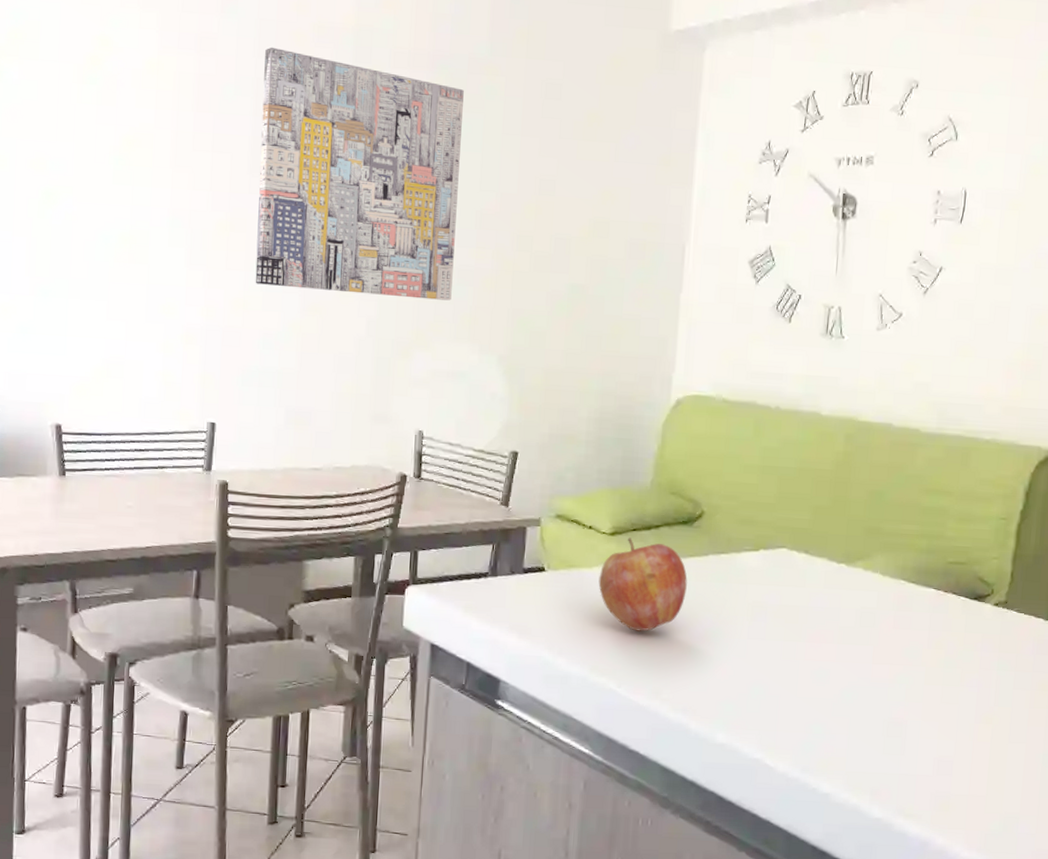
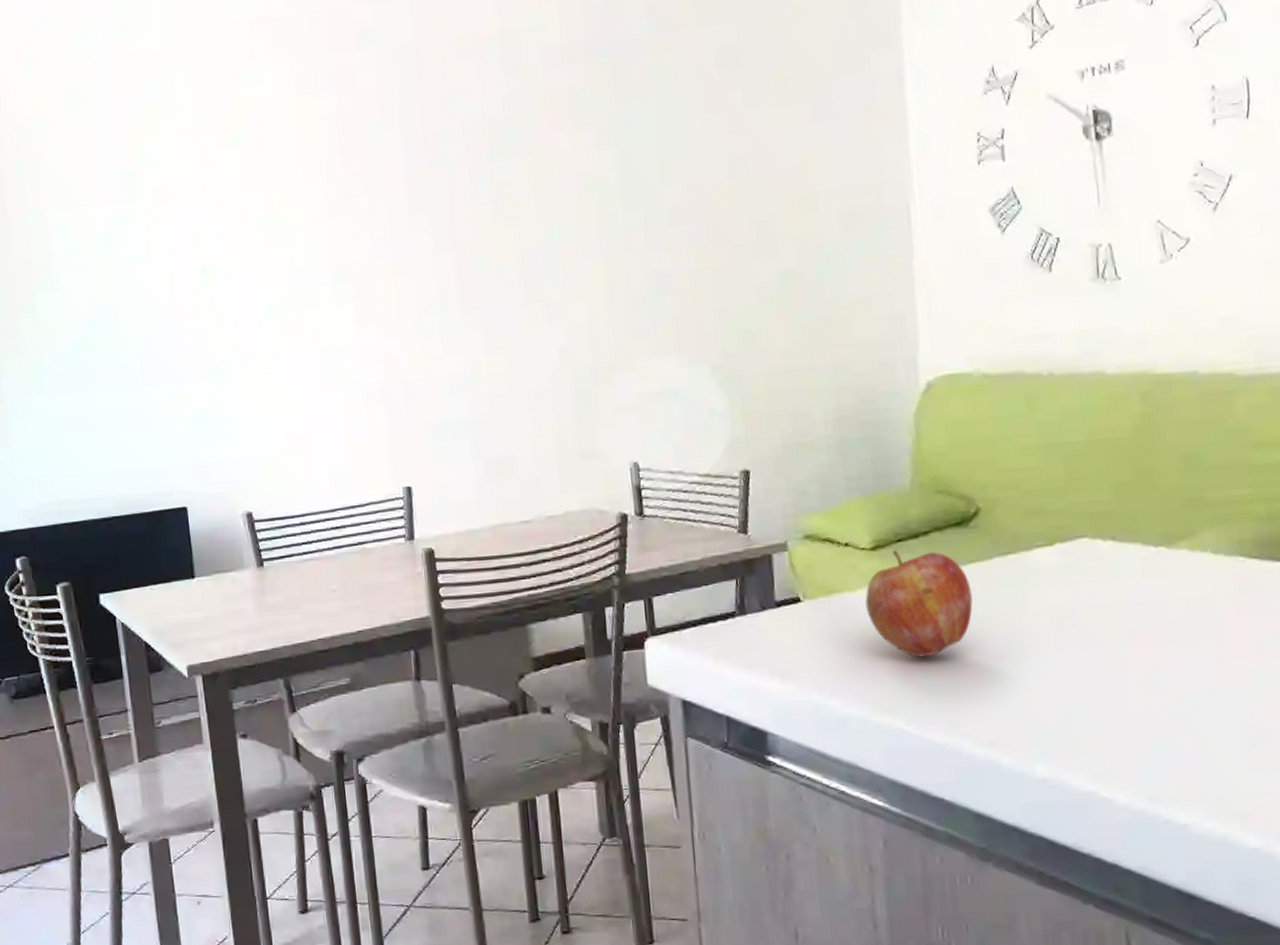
wall art: present [255,47,464,301] -> none [407,70,649,329]

